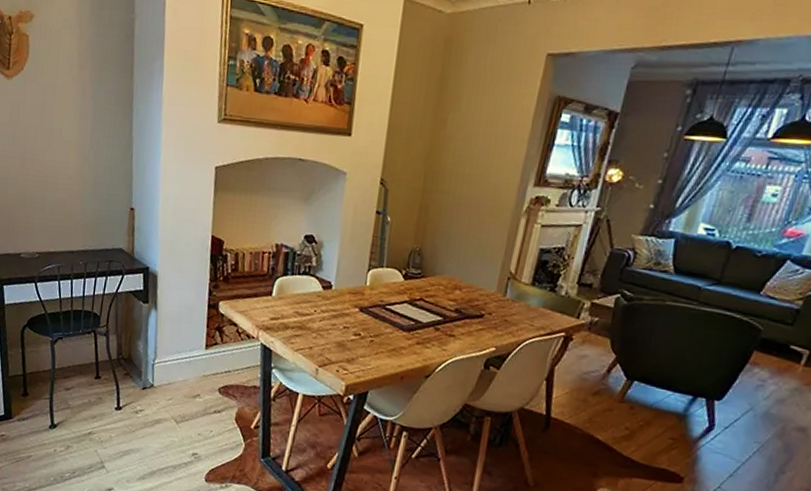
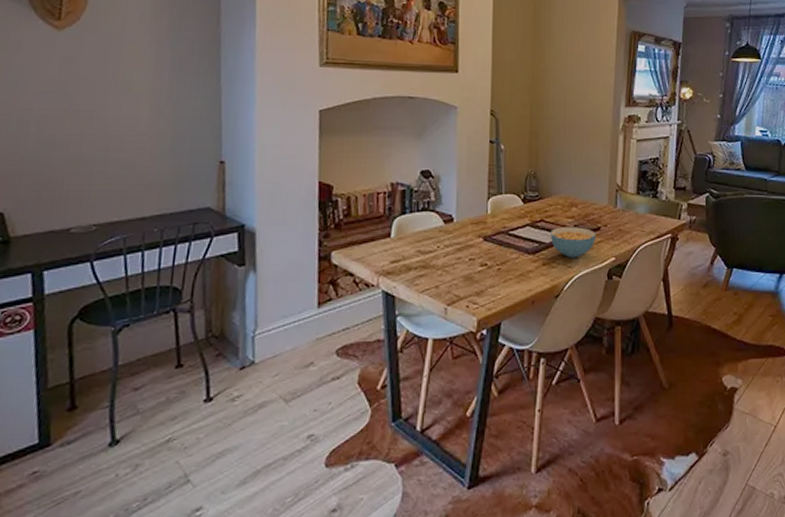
cereal bowl: none [428,308,478,342] -> present [551,227,596,258]

